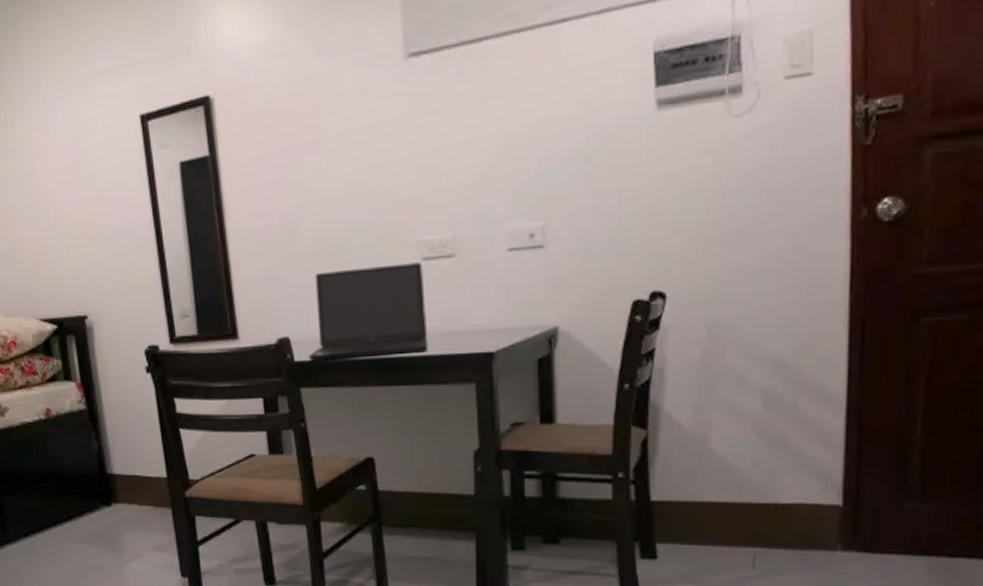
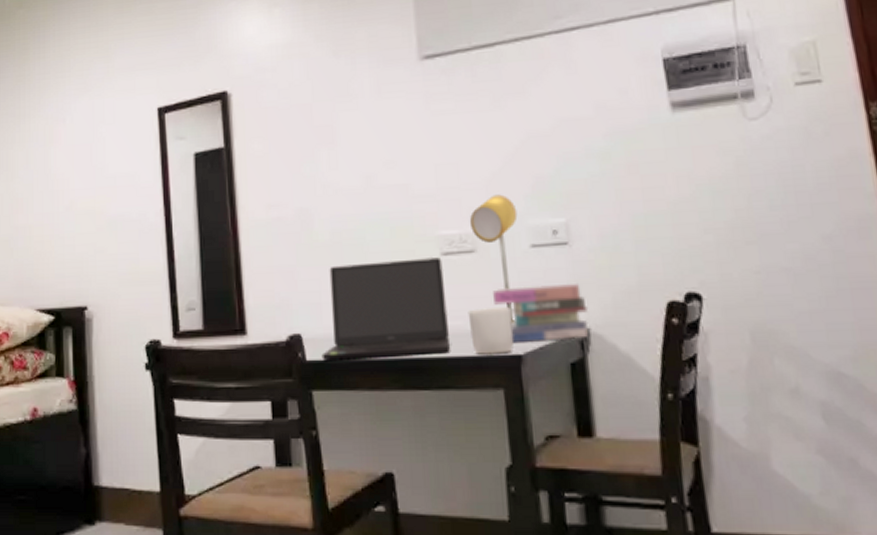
mug: none [445,309,486,353] -> present [468,307,514,354]
desk lamp: none [450,199,497,323] -> present [469,194,518,323]
books: none [470,284,559,341] -> present [493,282,589,342]

